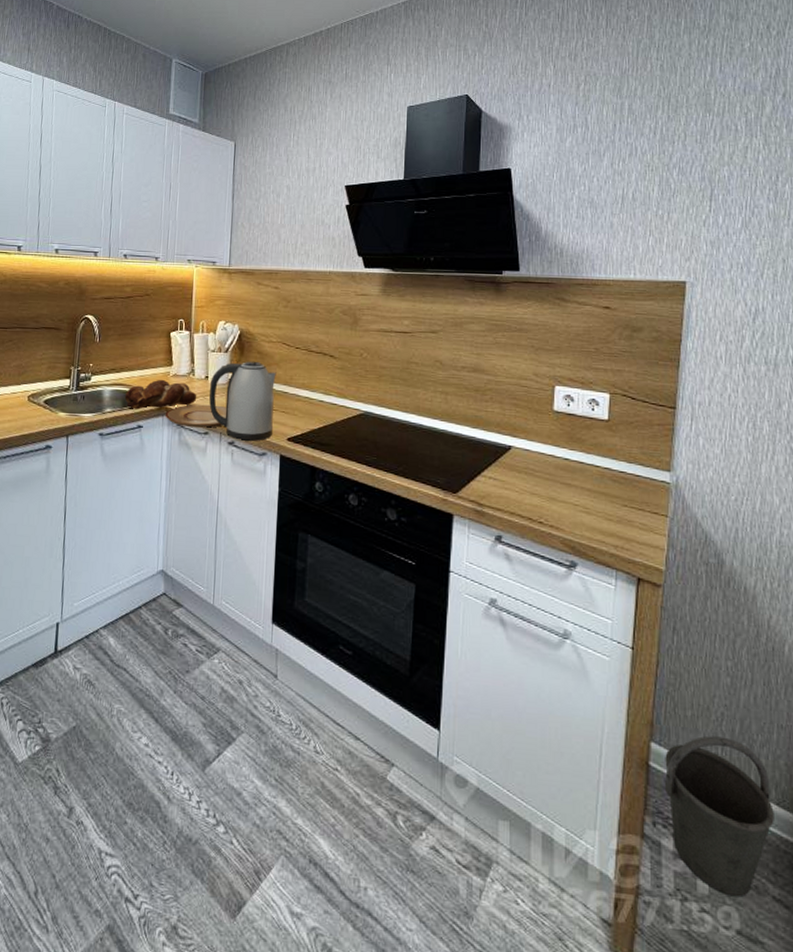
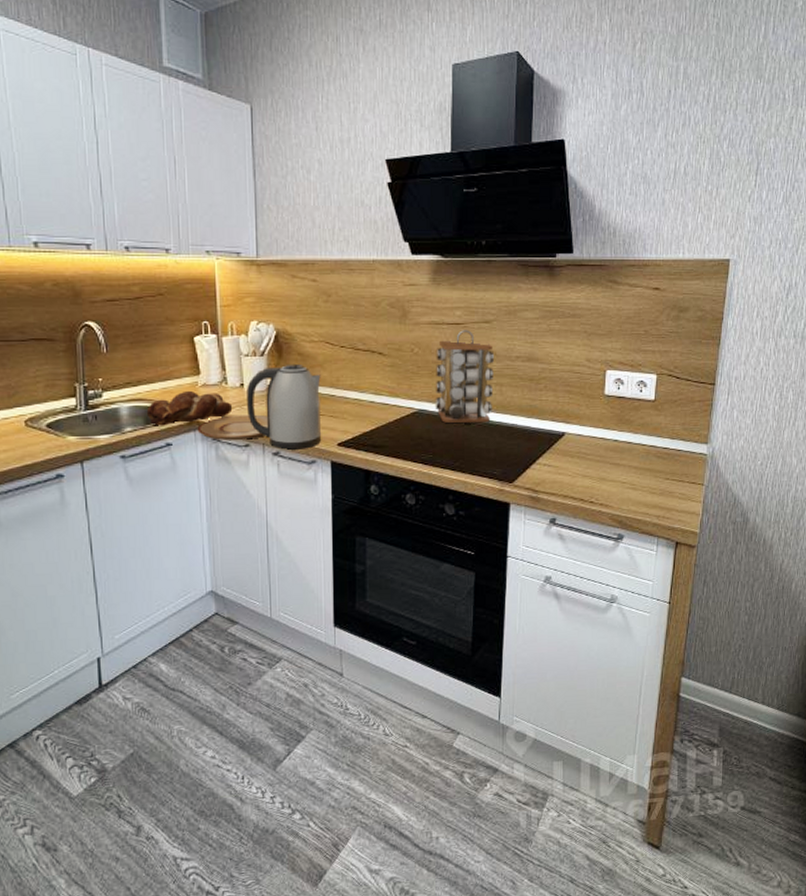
spice rack: none [380,339,441,430] -> present [434,330,495,424]
bucket: present [664,735,774,898] -> none [691,664,775,784]

